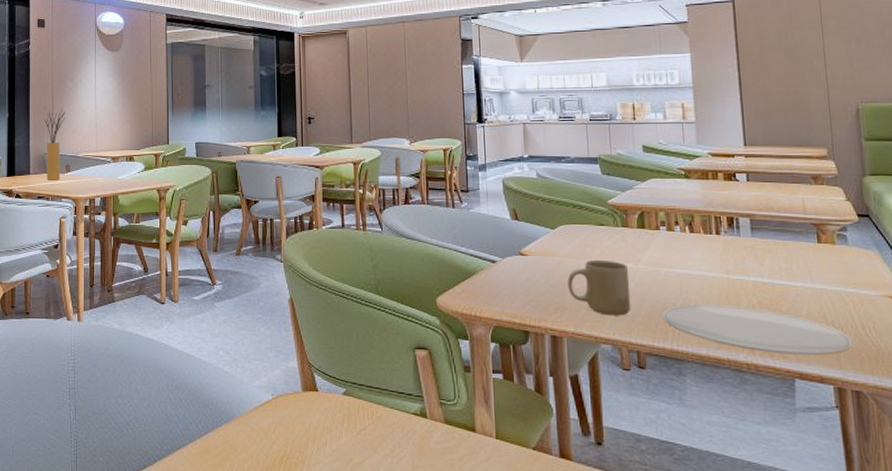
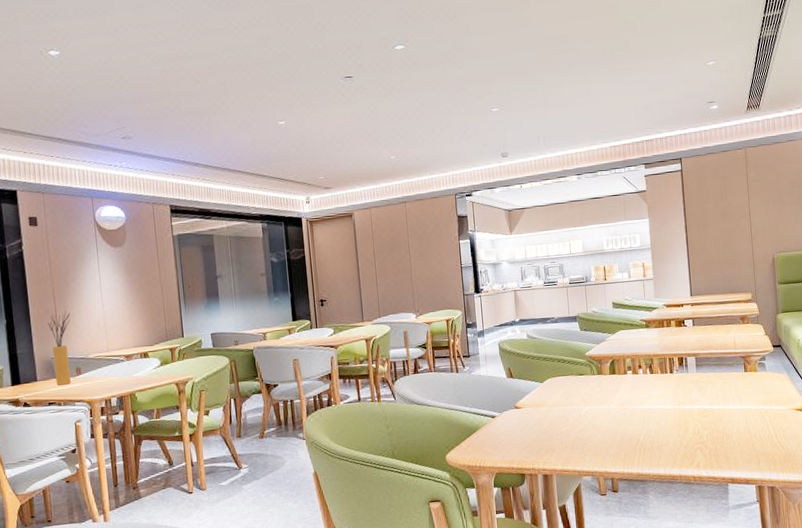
cup: present [567,259,631,316] -> none [555,404,606,452]
plate: present [662,304,853,356] -> none [630,430,769,466]

